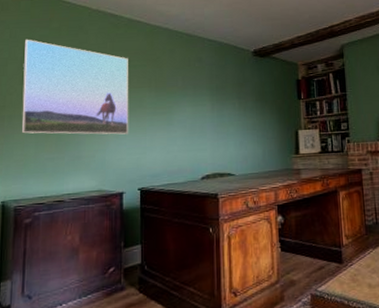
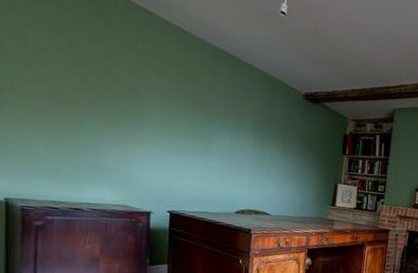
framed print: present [21,39,129,135] -> none [27,11,163,153]

